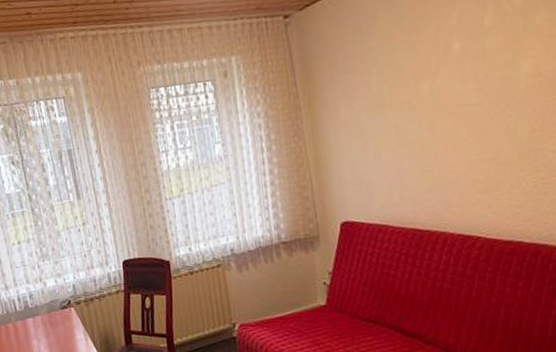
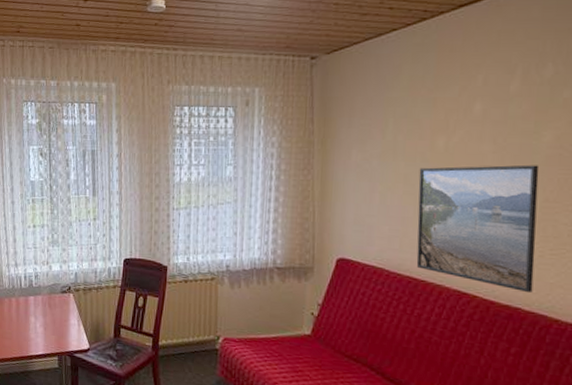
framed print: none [408,96,531,226] -> present [416,165,540,294]

